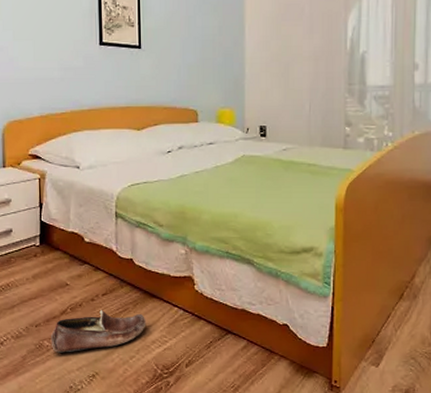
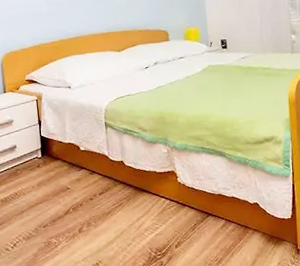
shoe: present [50,310,146,353] -> none [57,206,139,248]

